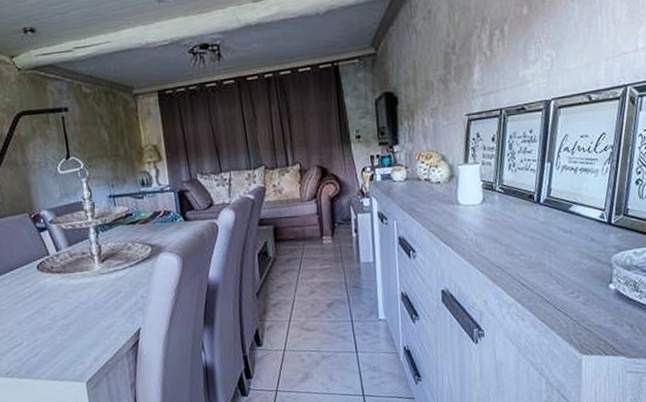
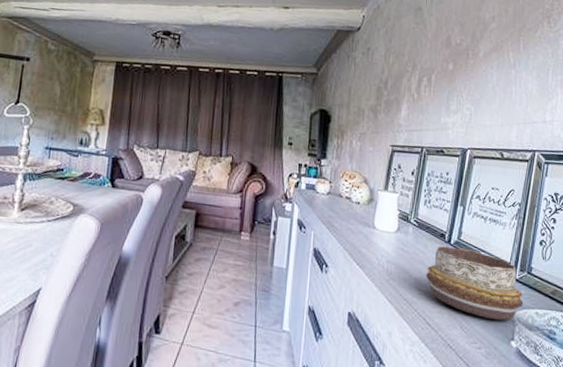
decorative bowl: none [516,204,621,268] -> present [425,246,524,321]

